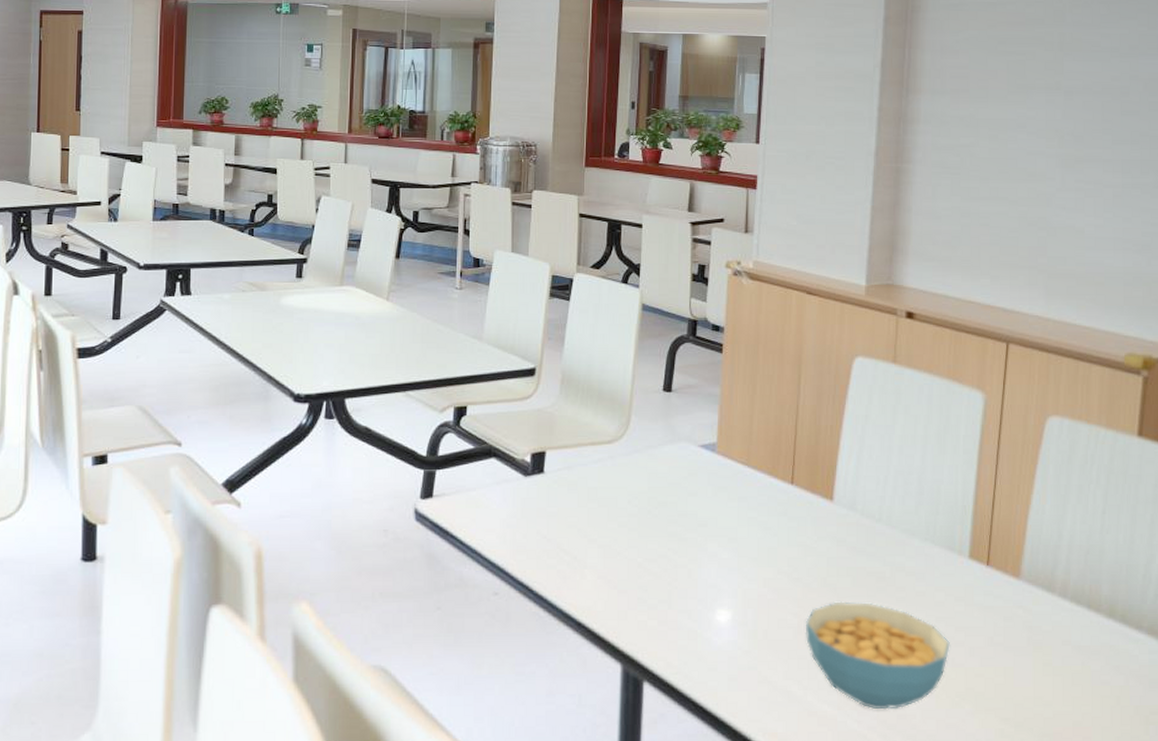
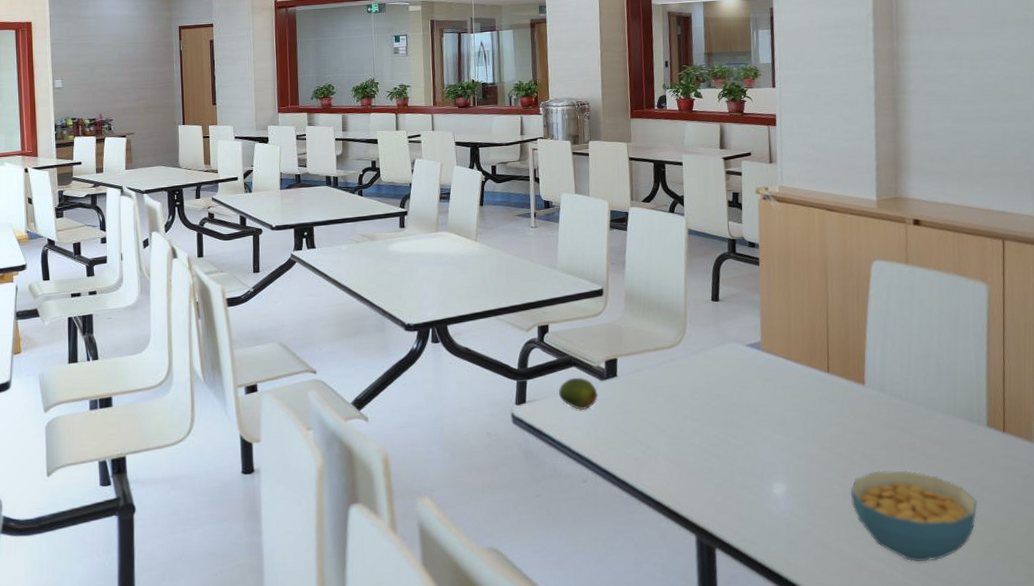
fruit: none [472,471,520,511] -> present [558,377,599,411]

